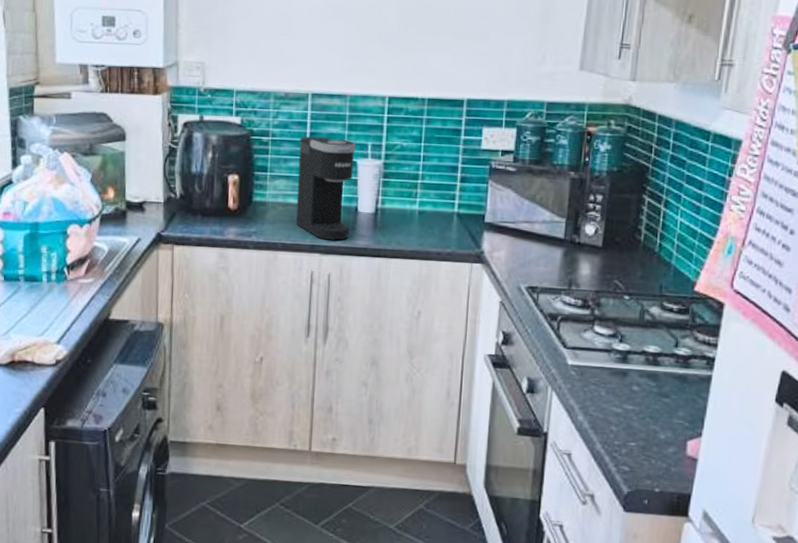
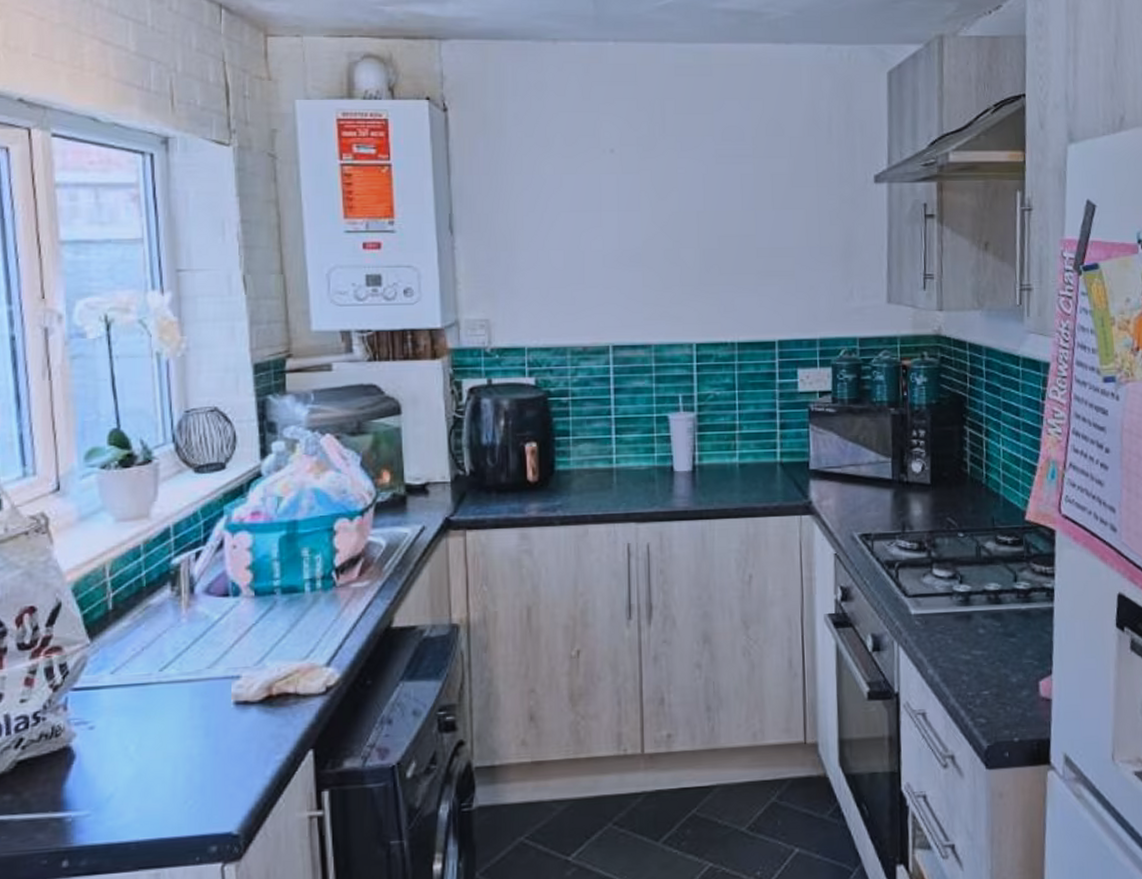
coffee maker: present [295,136,357,241] -> none [603,392,666,506]

